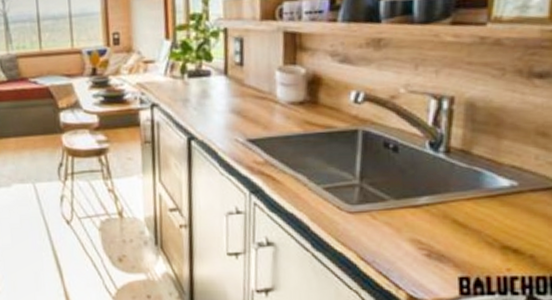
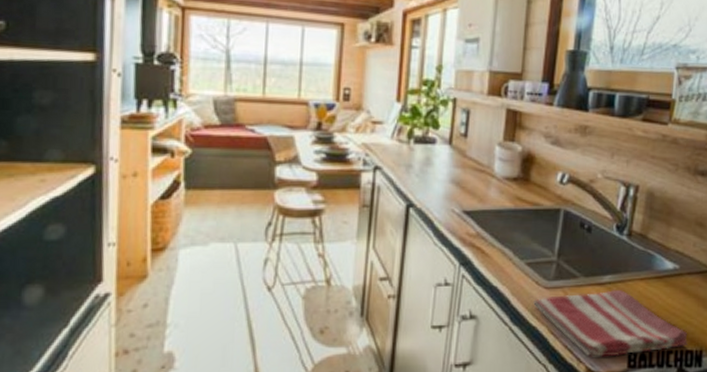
dish towel: none [335,211,538,284] -> present [532,289,688,357]

